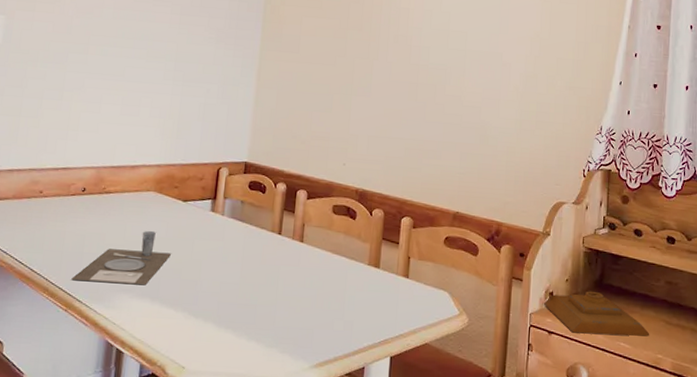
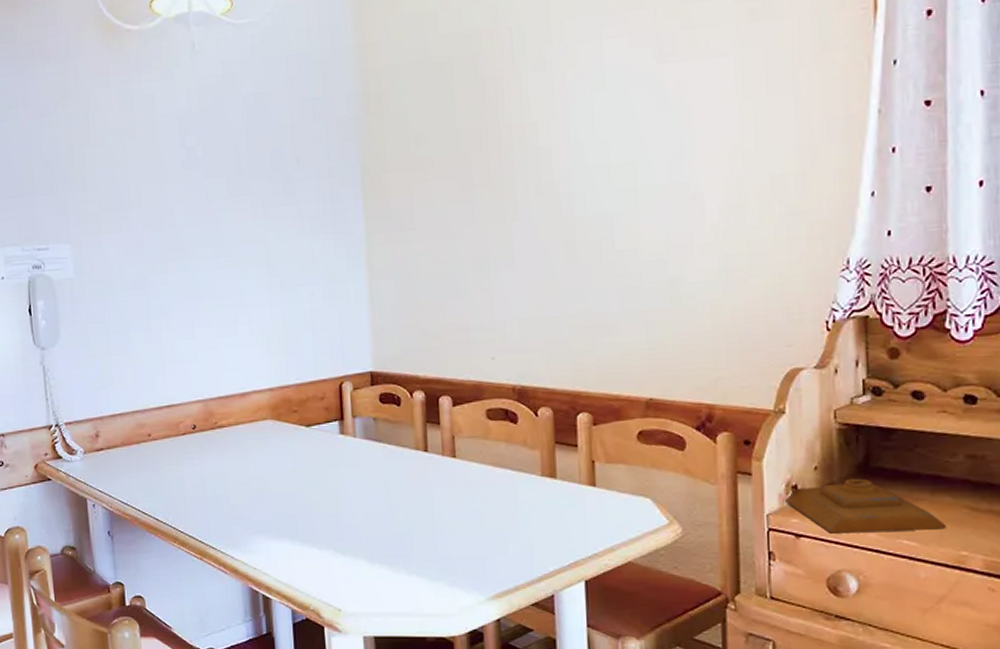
place setting: present [71,231,172,286] -> none [200,464,304,527]

